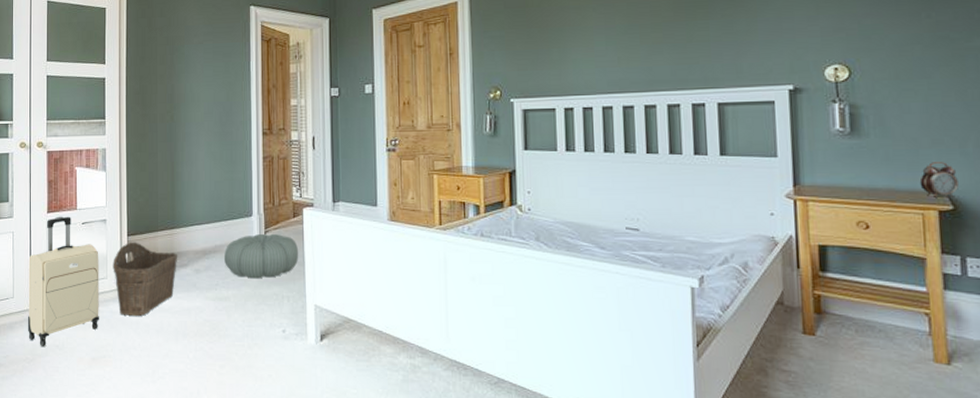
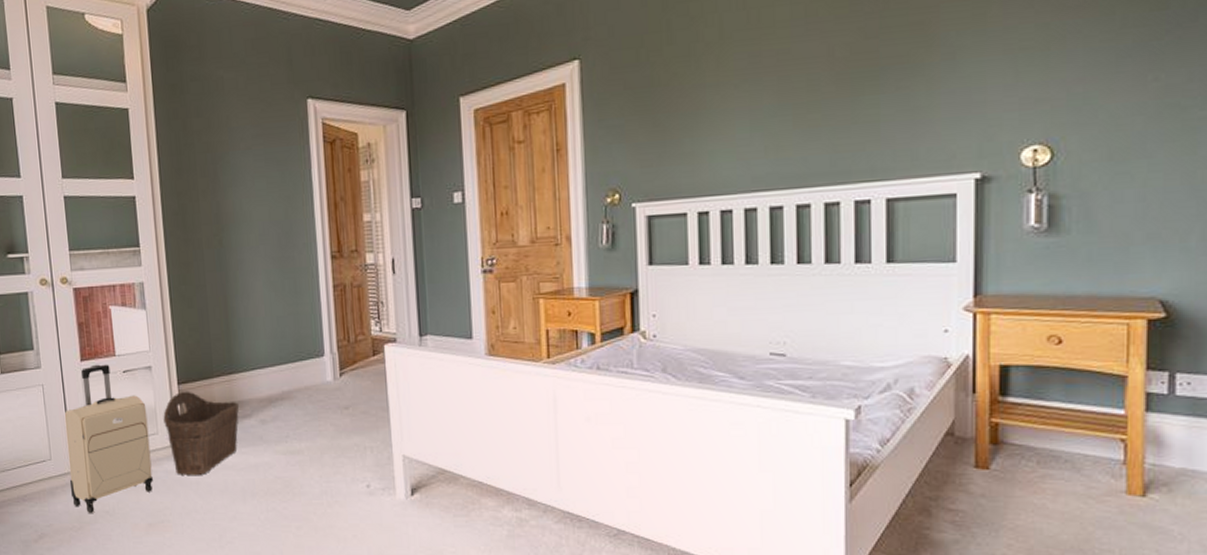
pouf: present [224,233,299,279] -> none [294,375,382,428]
alarm clock: present [919,162,958,197] -> none [1127,260,1174,304]

